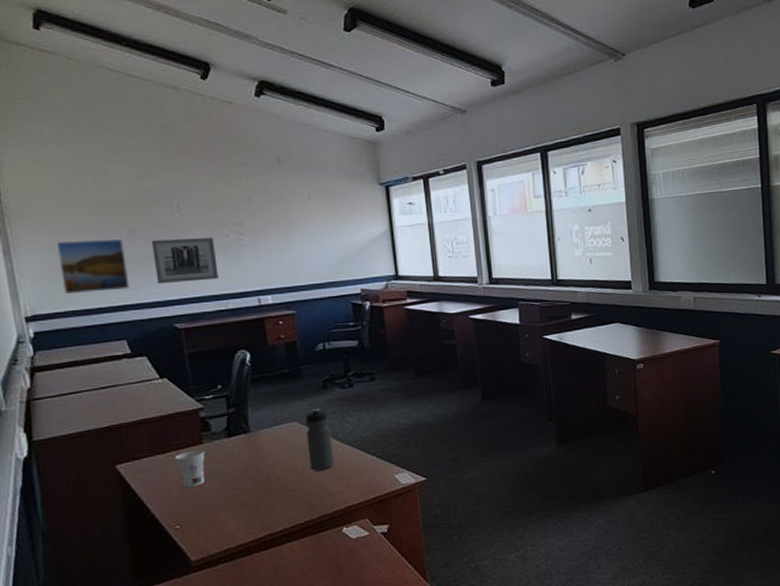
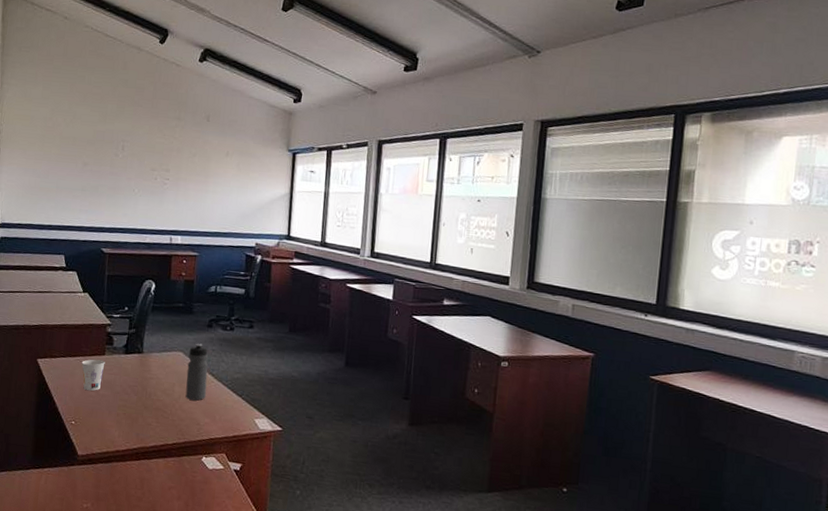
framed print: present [57,239,130,294] -> none [27,166,77,213]
wall art: present [152,238,218,283] -> none [95,175,145,215]

